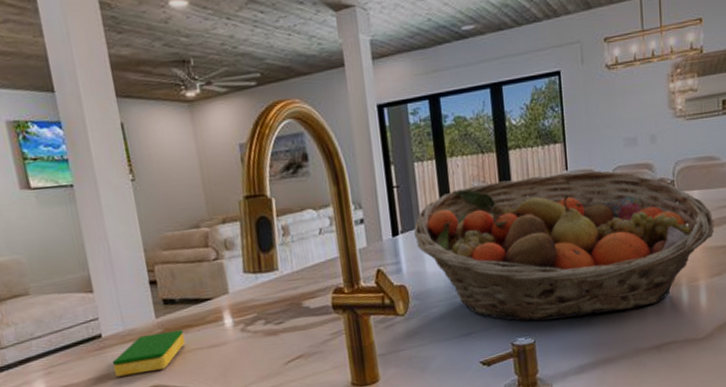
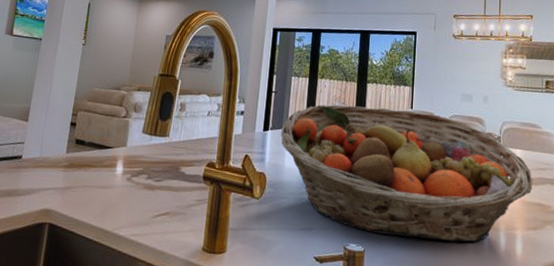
dish sponge: present [112,330,186,377] -> none [20,165,84,197]

